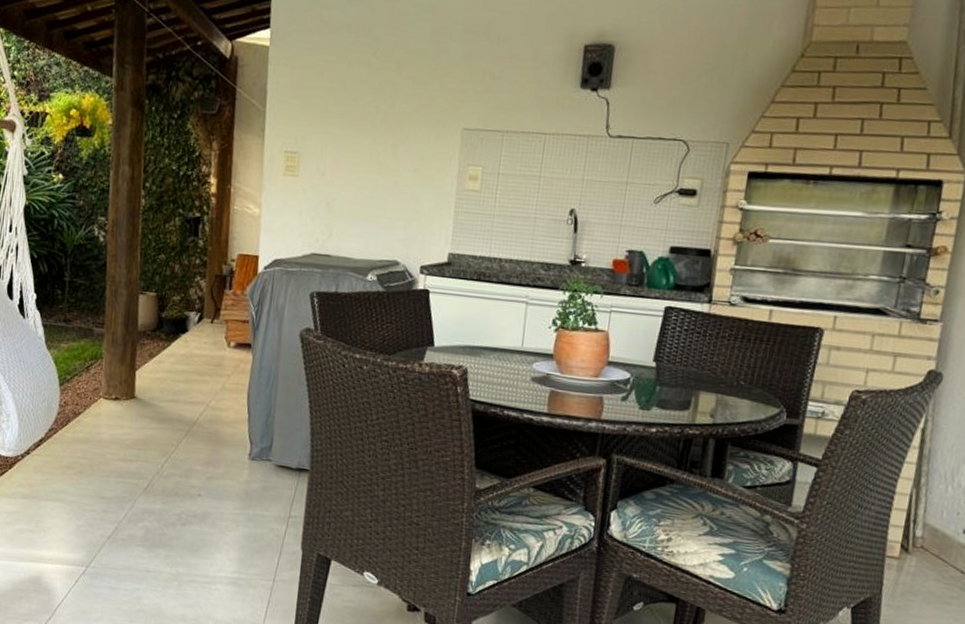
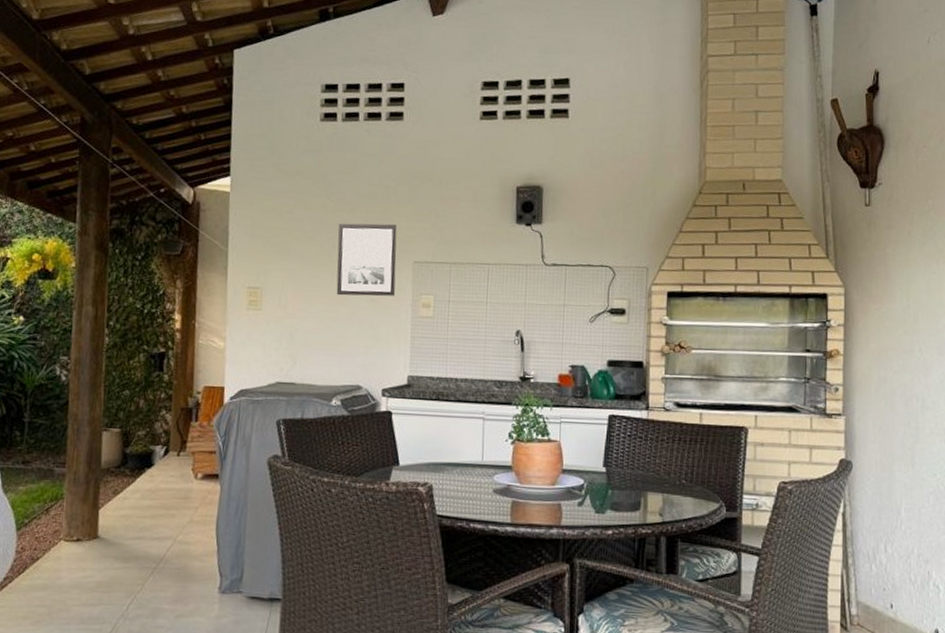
wall art: none [377,83,447,167] -> present [336,223,397,297]

